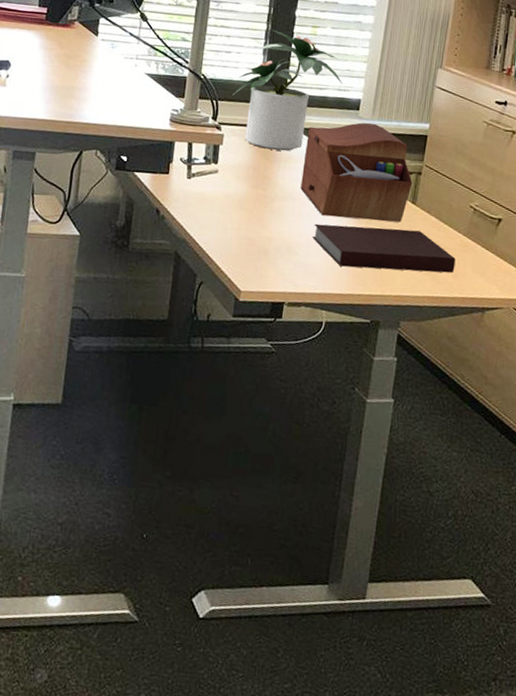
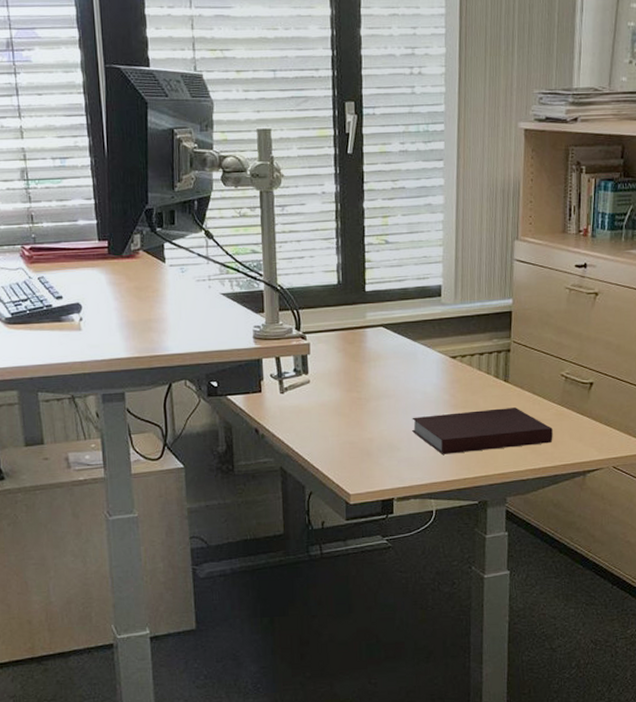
potted plant: present [232,30,343,151] -> none [312,227,421,351]
sewing box: present [300,123,413,223] -> none [393,307,503,408]

